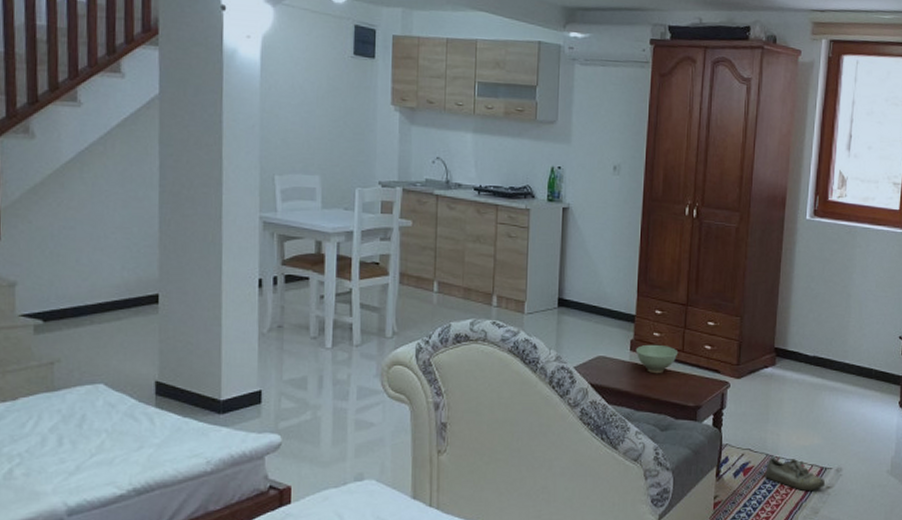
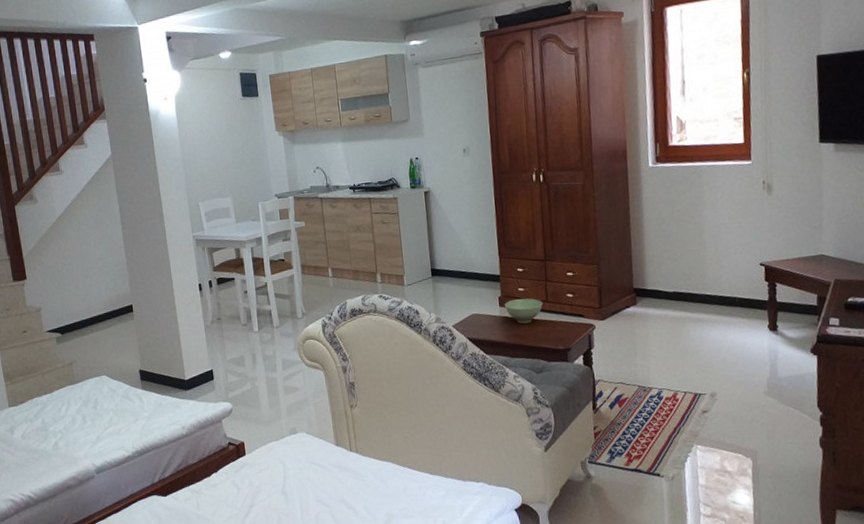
shoe: present [765,458,826,491] -> none [639,388,702,417]

